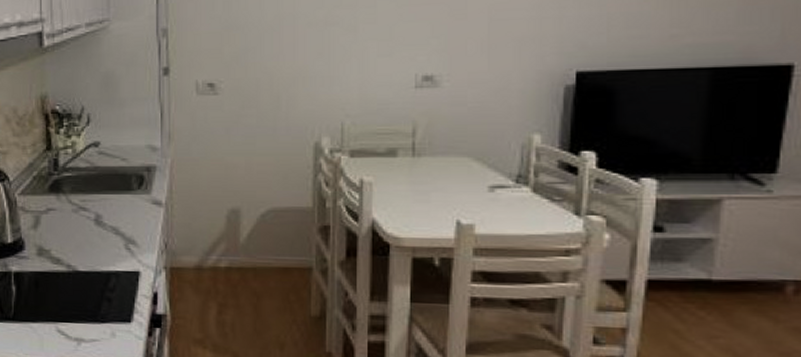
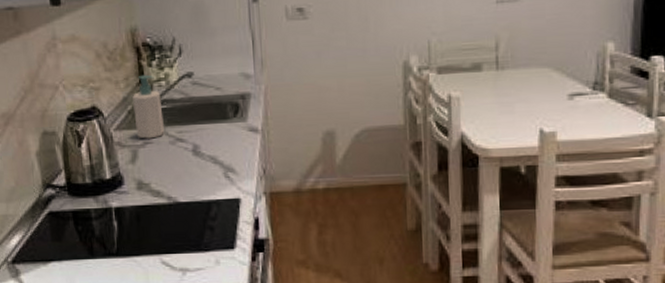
soap bottle: none [39,141,68,206] -> present [133,74,164,139]

